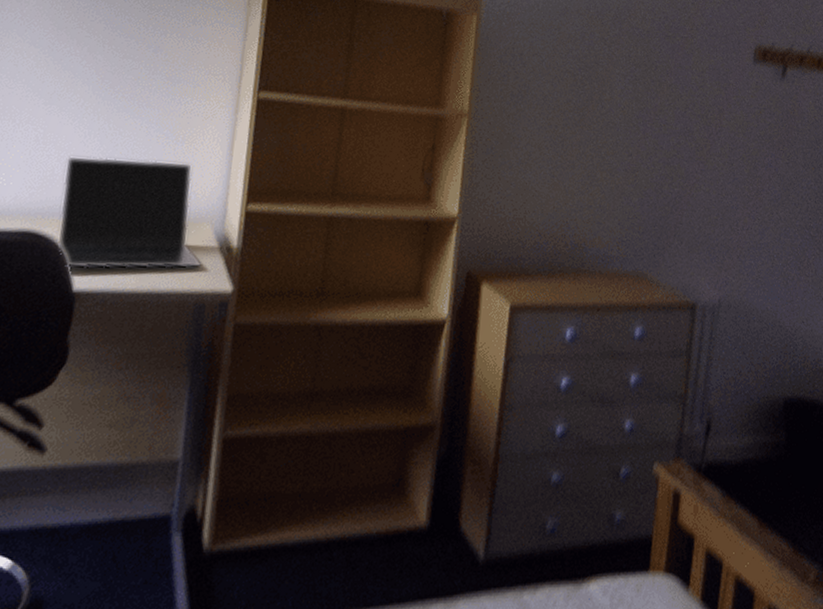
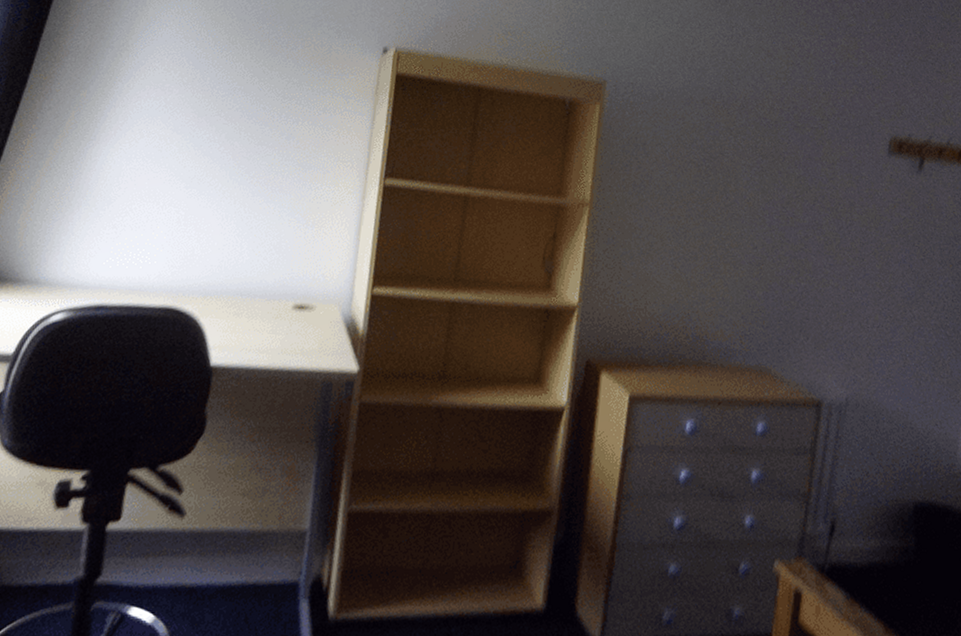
laptop: present [57,156,202,269] -> none [196,238,330,348]

